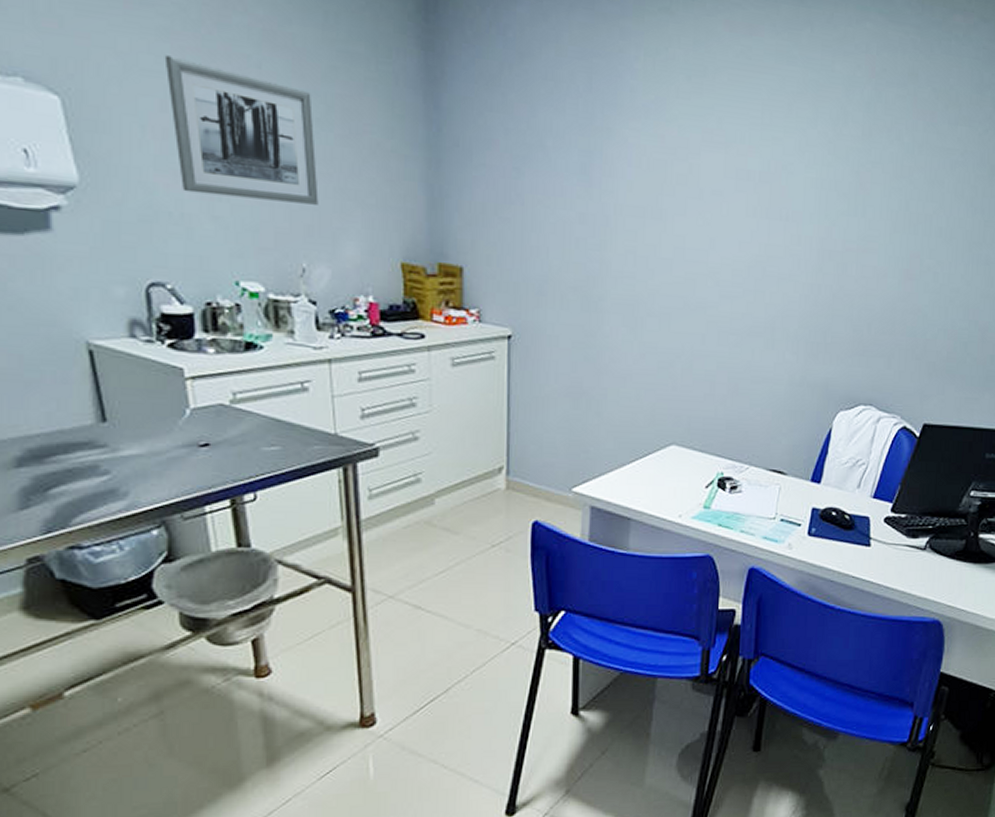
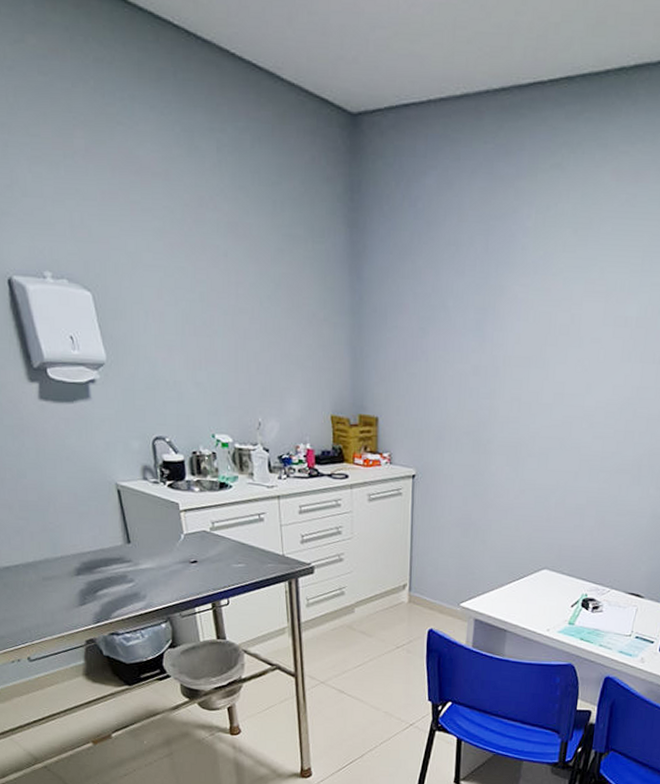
wall art: present [164,55,319,205] -> none [159,252,270,369]

